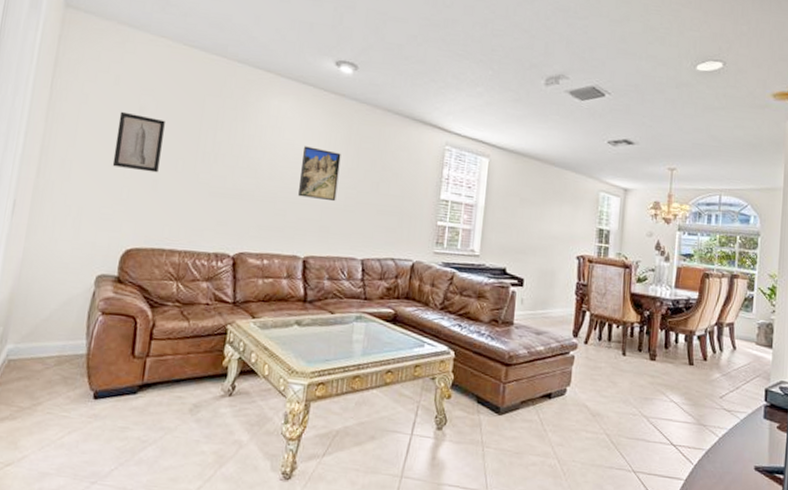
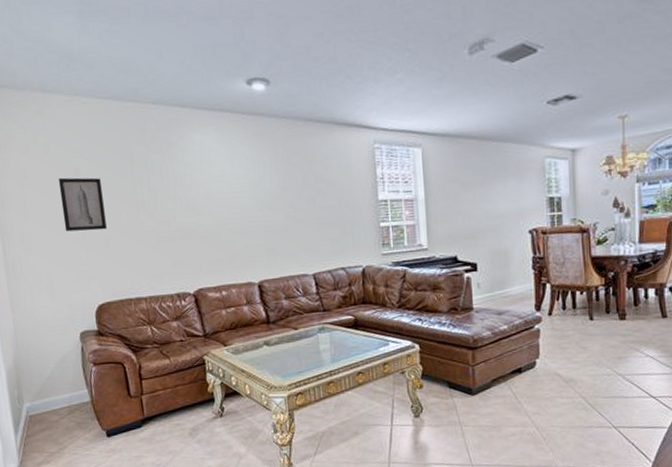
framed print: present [298,146,341,202] -> none [235,174,277,226]

